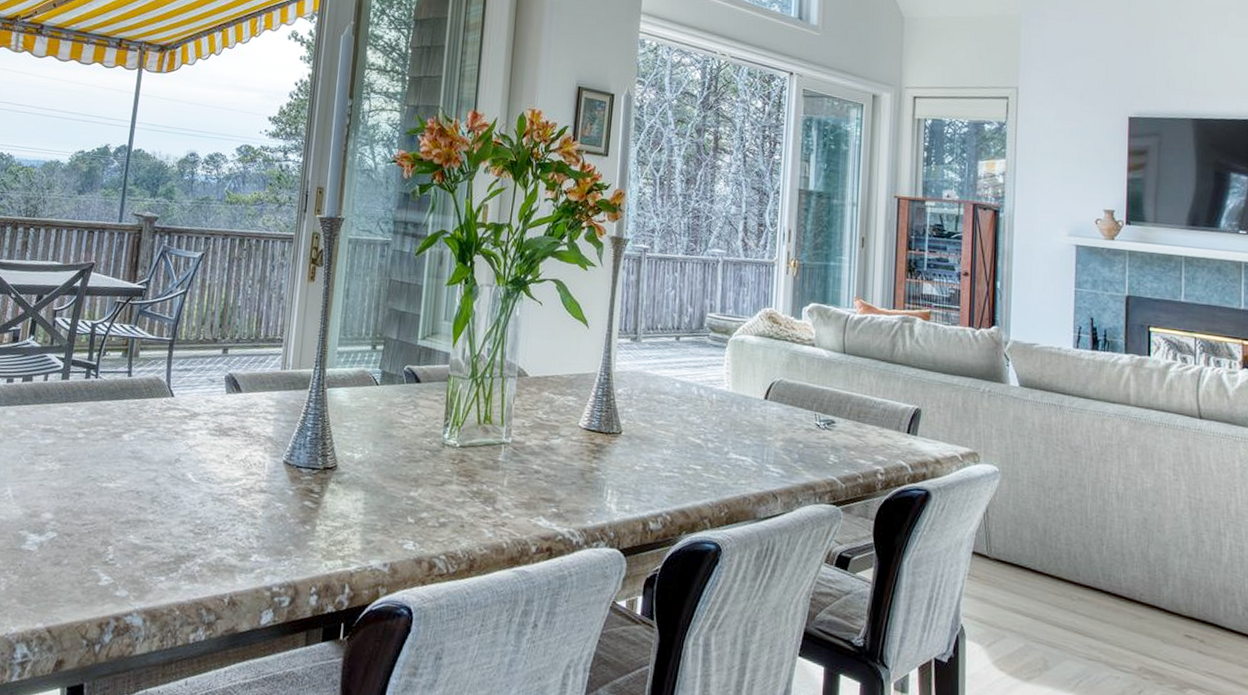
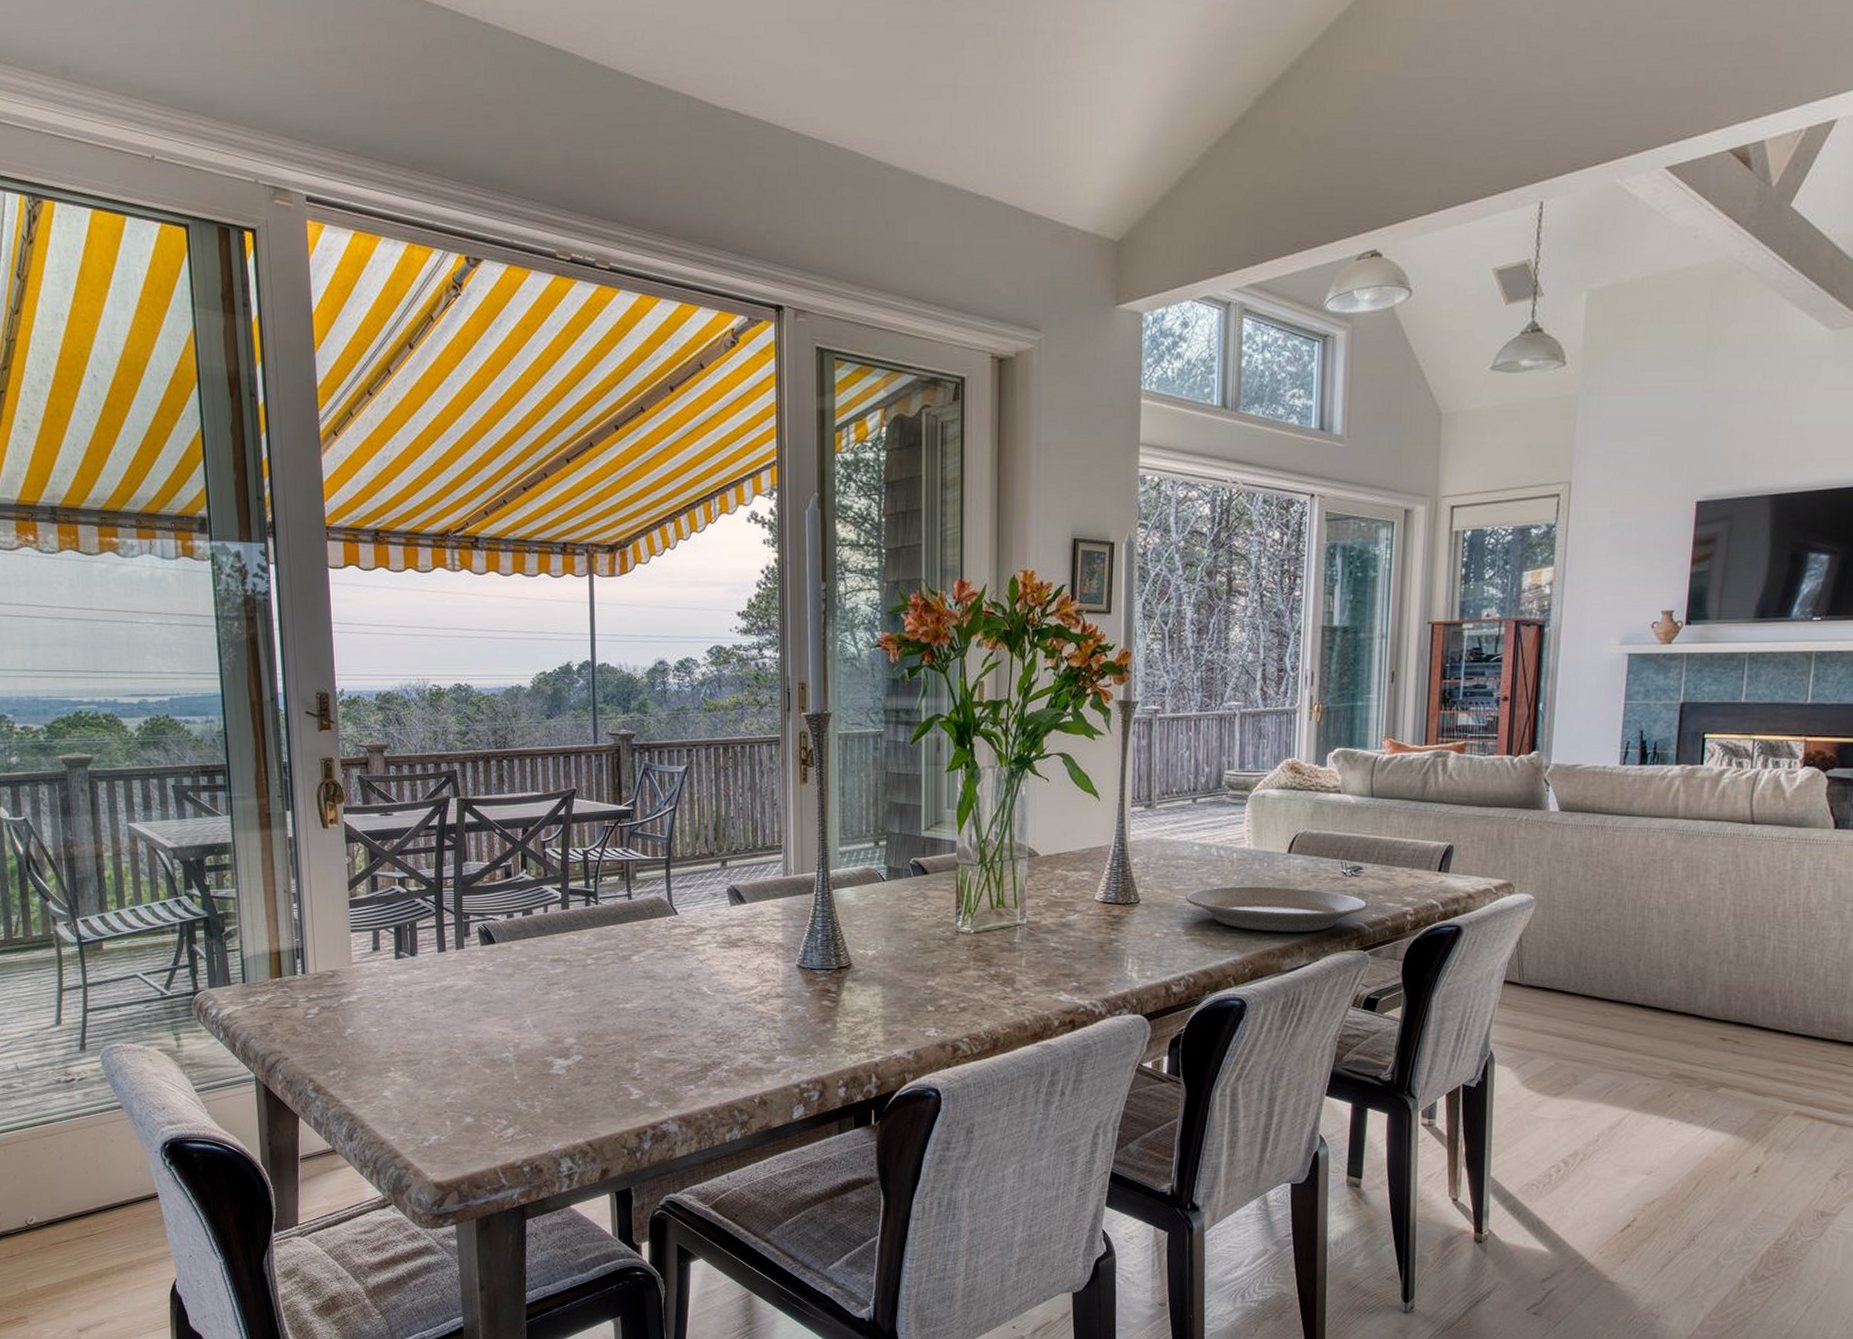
plate: none [666,426,840,481] -> present [1186,886,1368,932]

